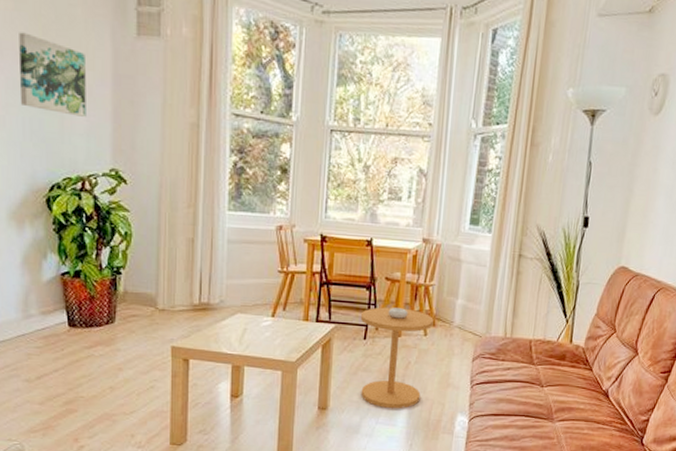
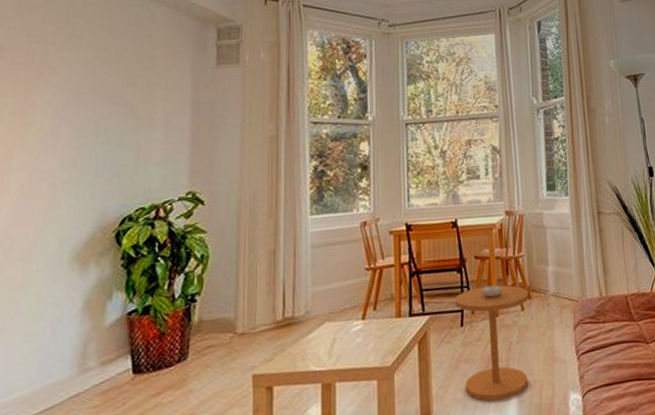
wall art: present [19,32,86,117] -> none [94,76,165,146]

